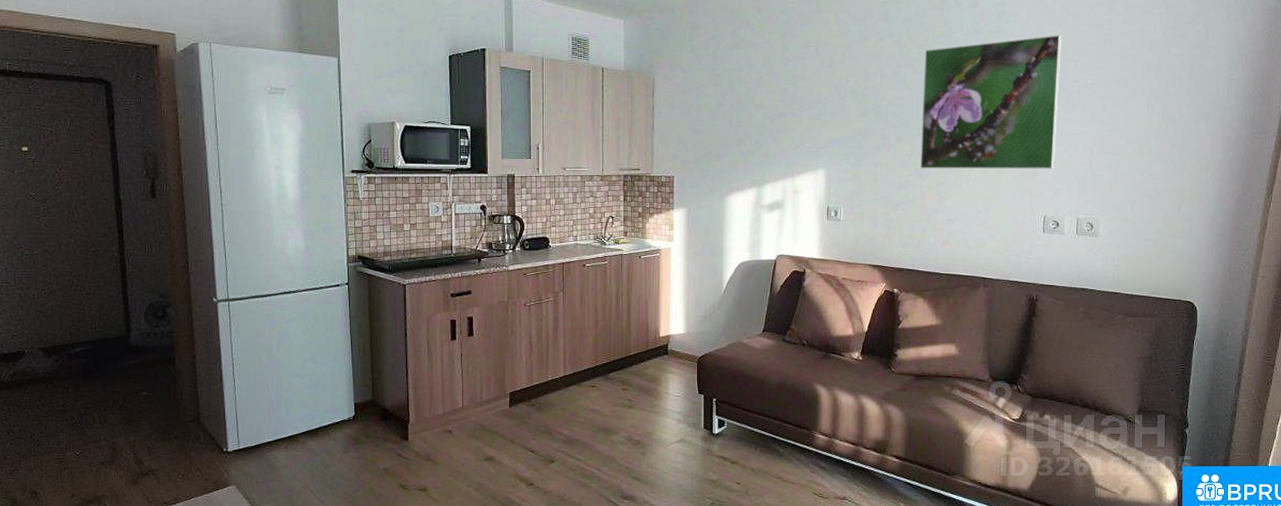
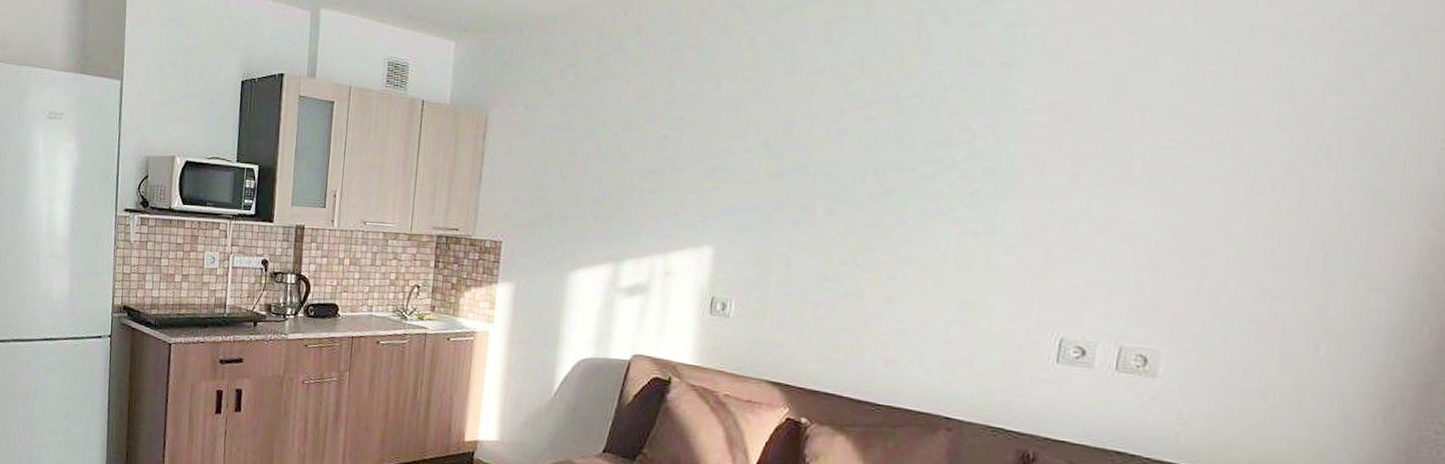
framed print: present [920,35,1061,170] -> none [860,70,1122,270]

